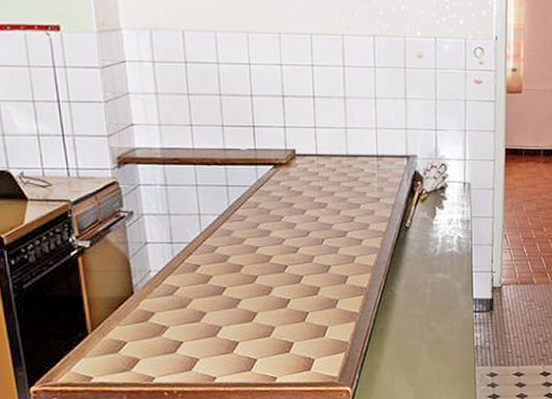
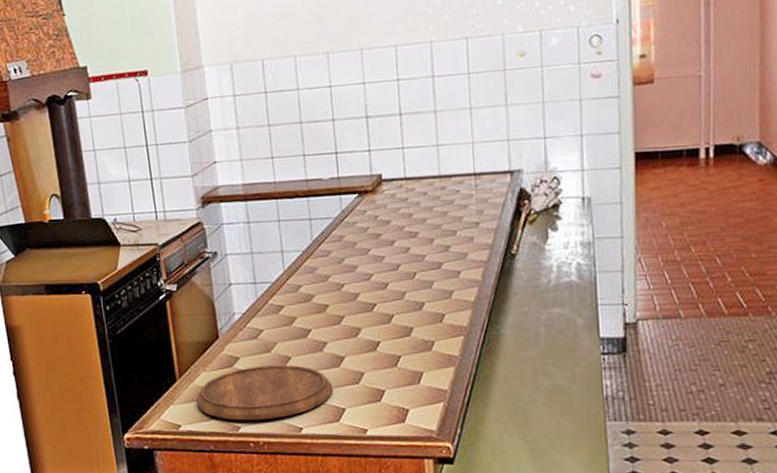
cutting board: none [109,319,246,372] -> present [196,364,333,421]

